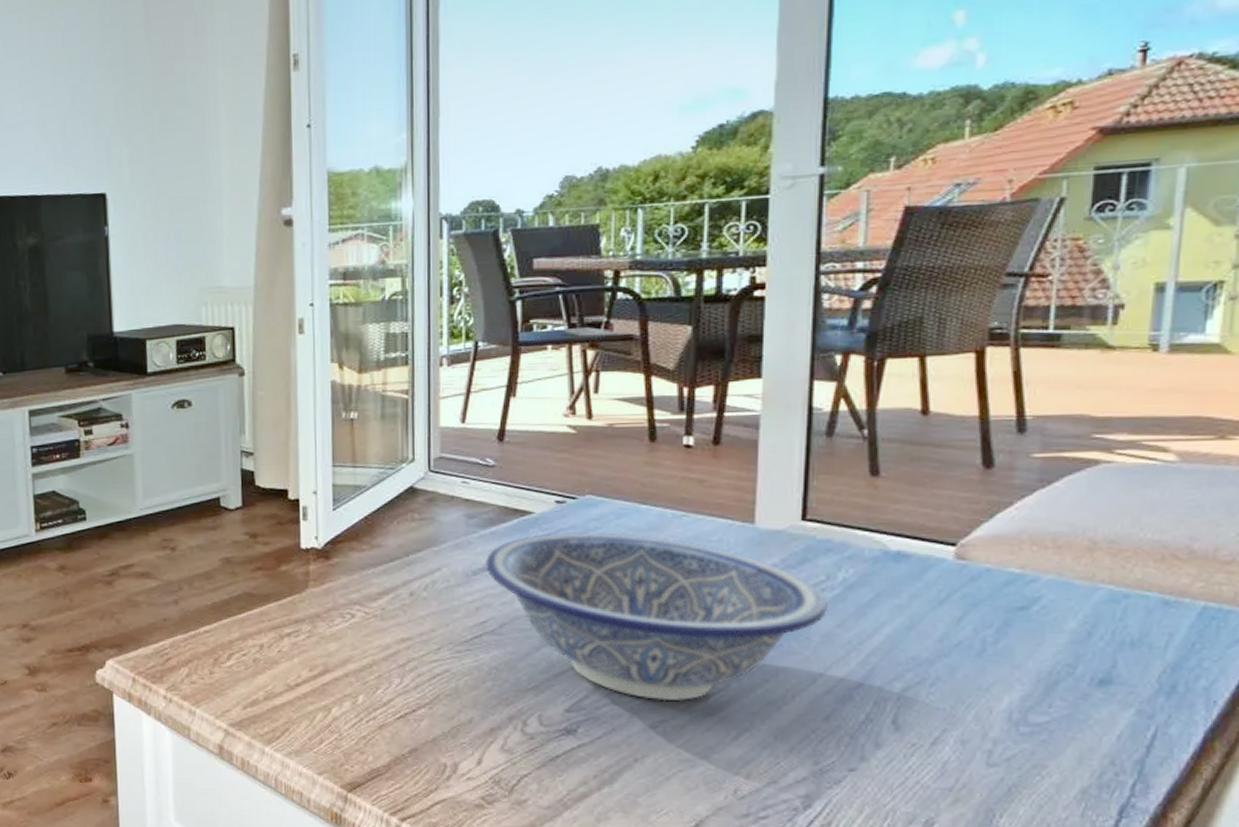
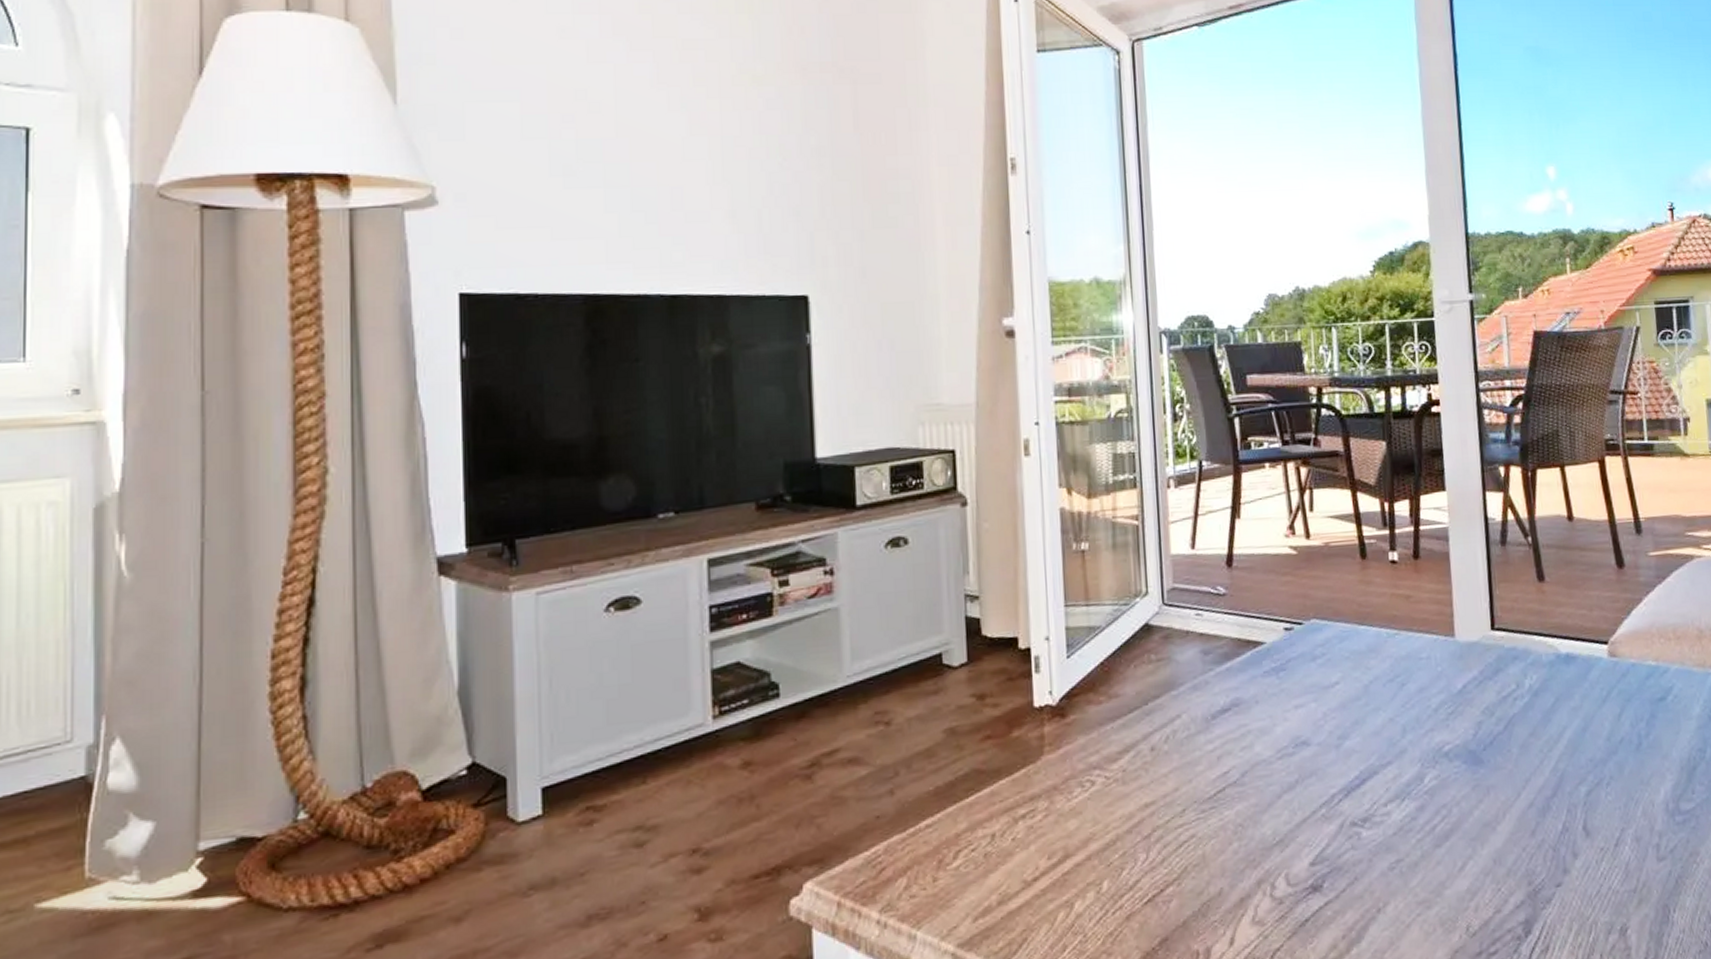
decorative bowl: present [485,532,827,701] -> none [1223,658,1521,839]

